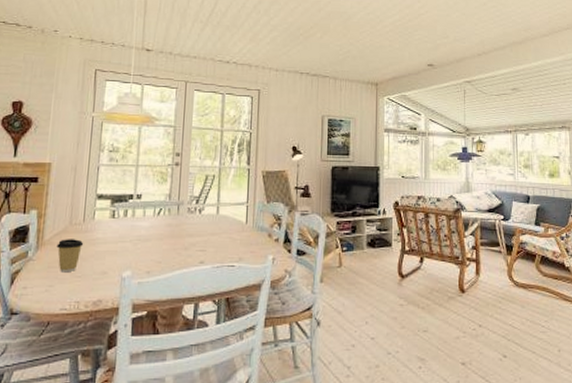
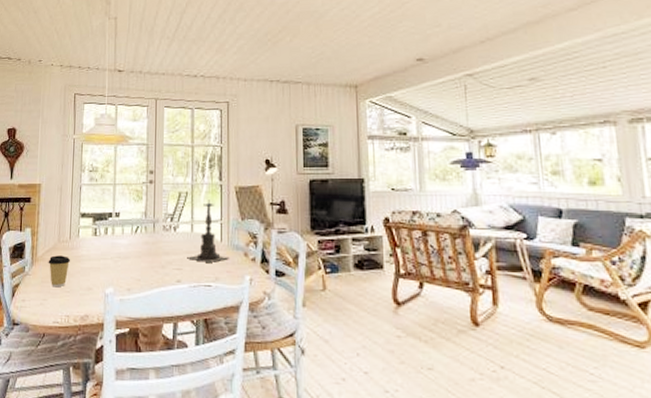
candle holder: none [211,183,253,243] -> present [187,200,229,262]

